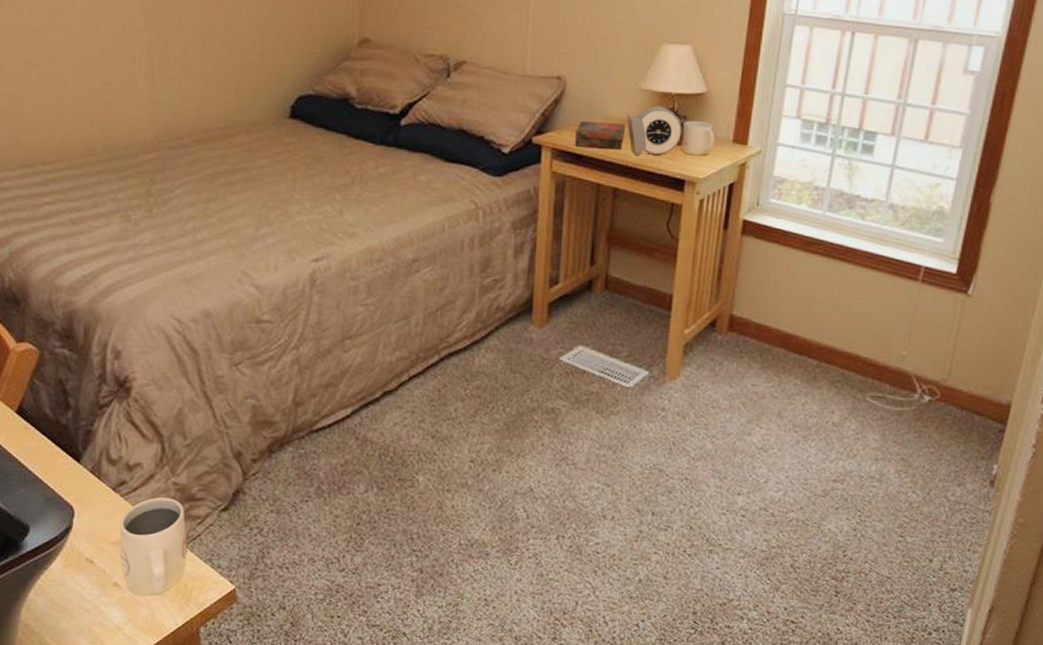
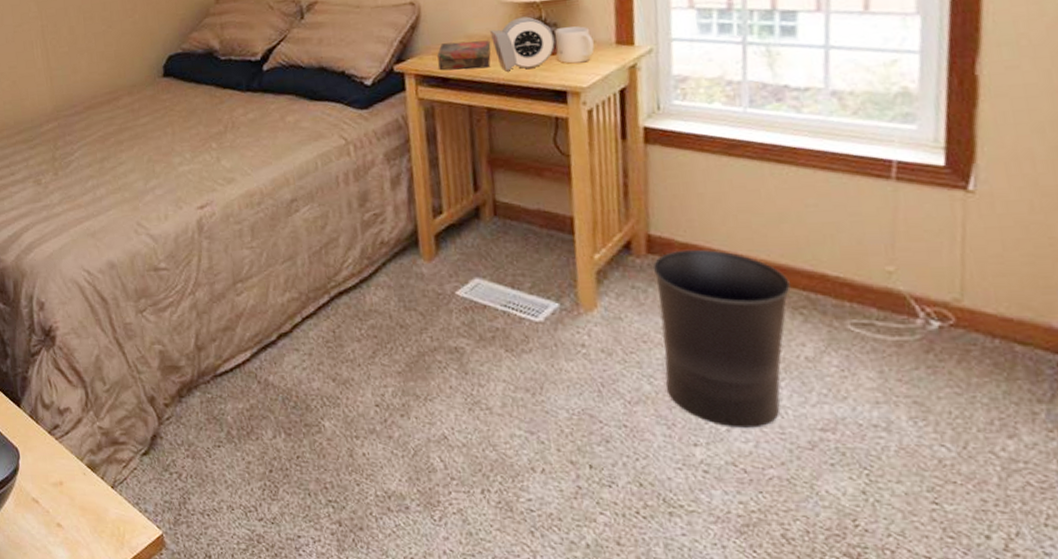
mug: present [119,498,188,597] -> none [57,441,117,538]
waste bin: none [725,329,833,479] -> present [652,249,792,428]

